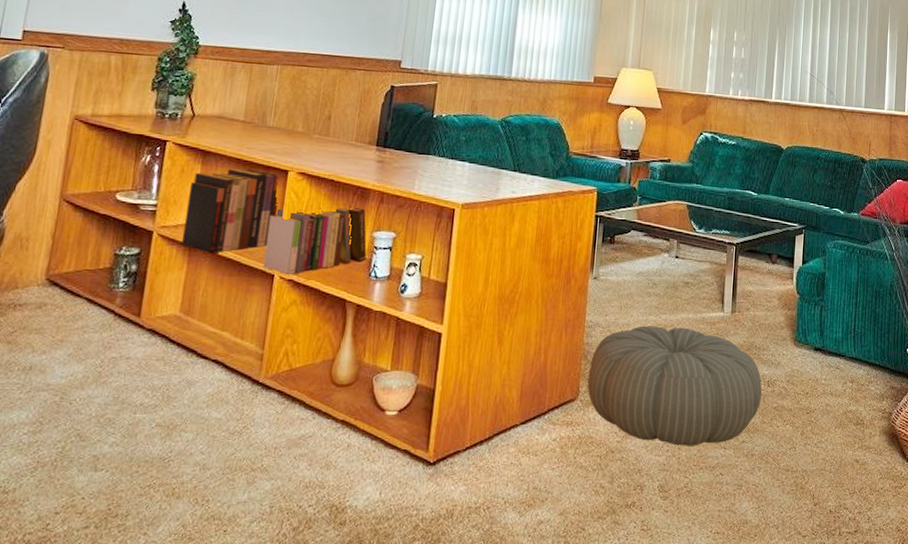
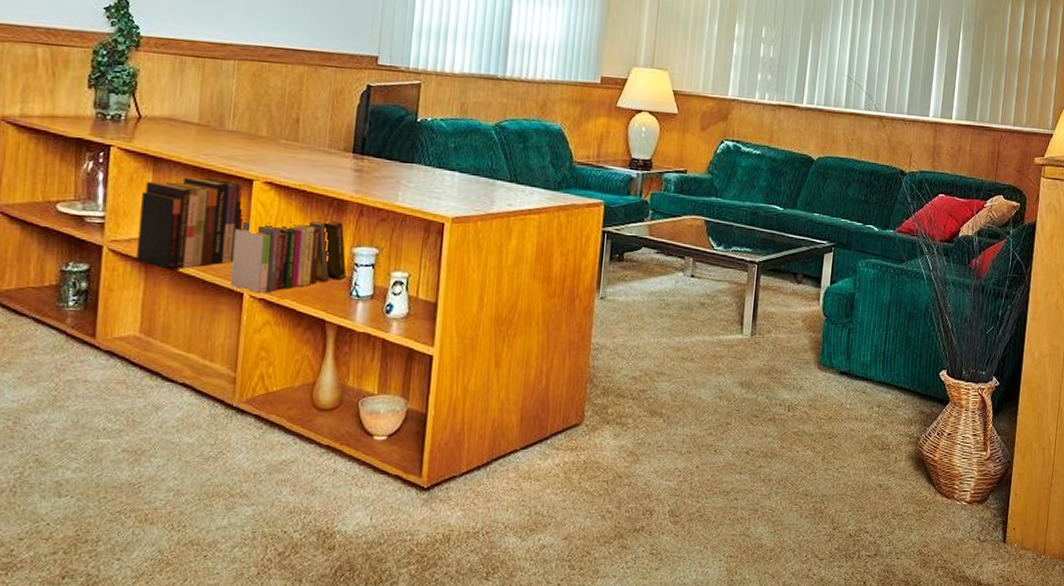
pouf: present [587,325,763,446] -> none [593,348,782,471]

